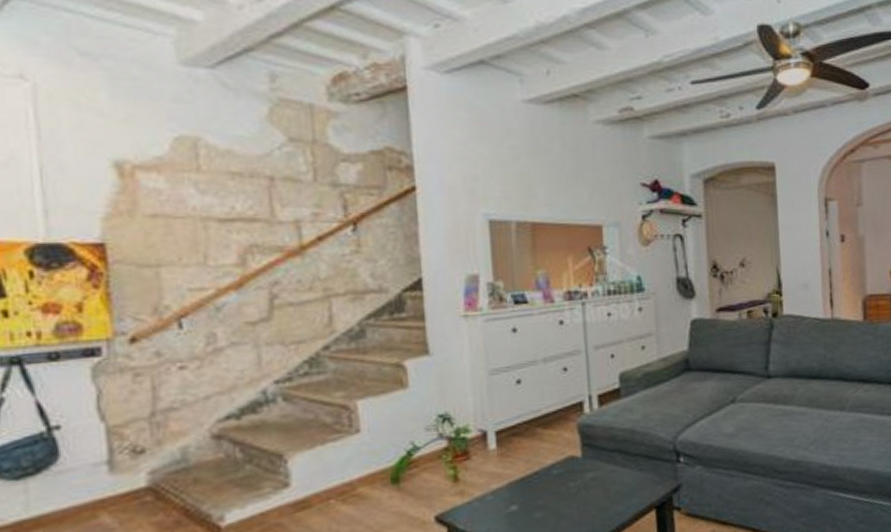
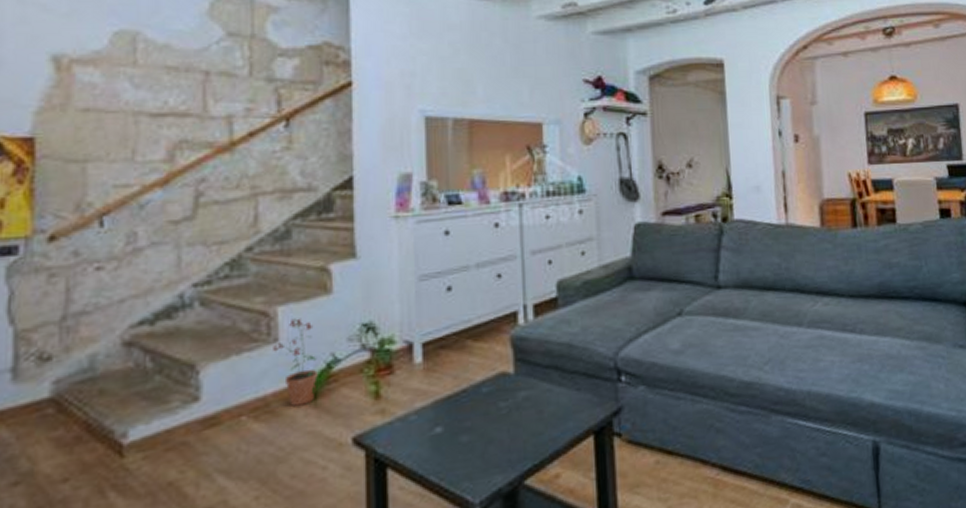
potted plant: none [355,410,399,490] -> present [273,318,318,406]

